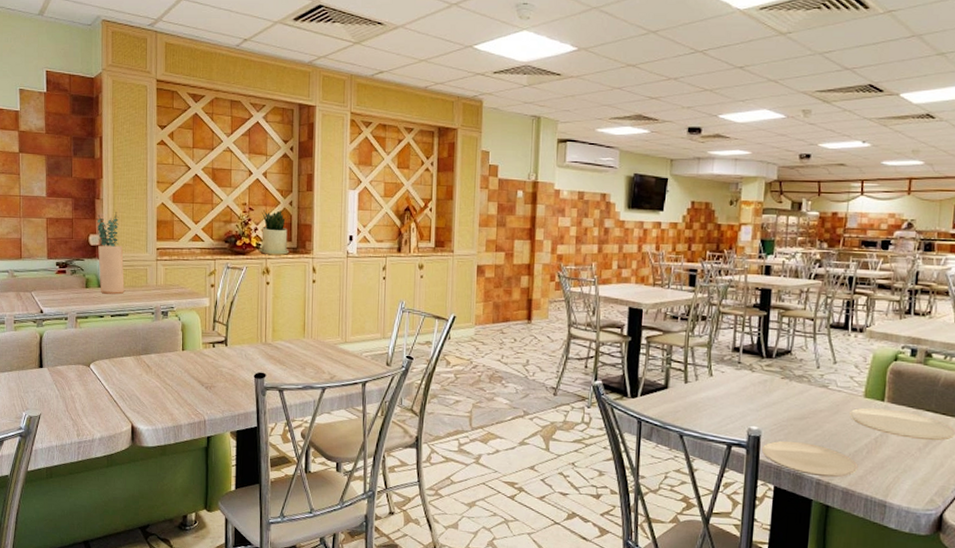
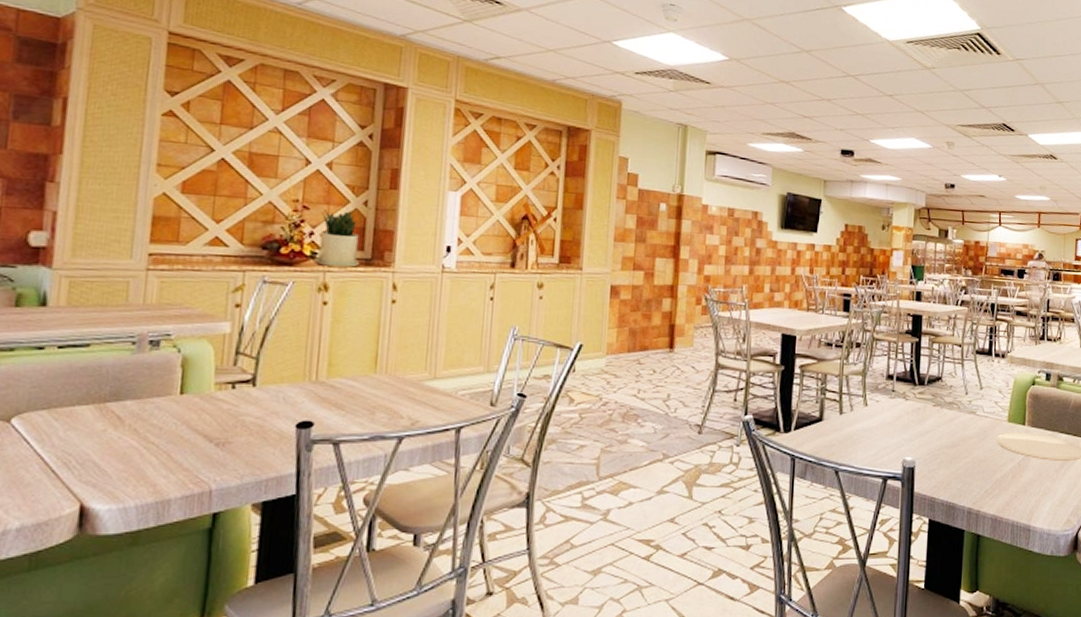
vase: present [97,212,125,295] -> none [41,201,90,317]
plate: present [761,440,858,478] -> none [916,470,1005,505]

